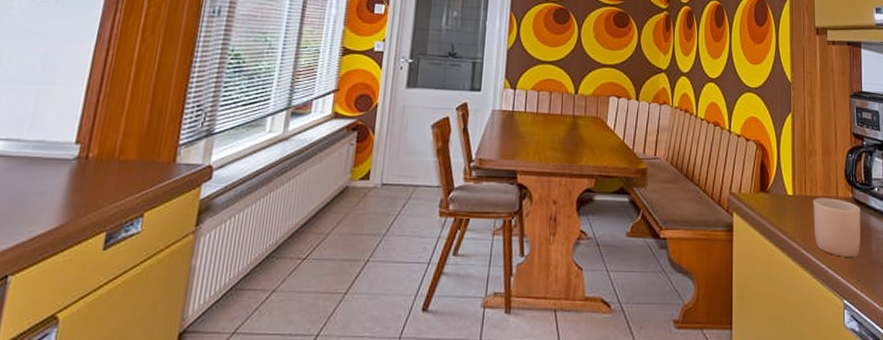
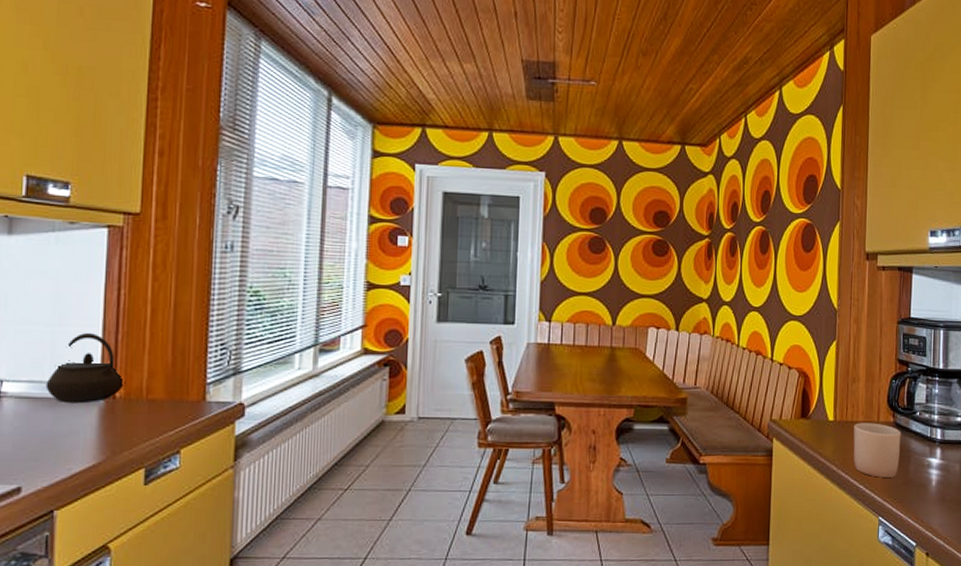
kettle: none [22,92,100,163] -> present [45,333,126,404]

